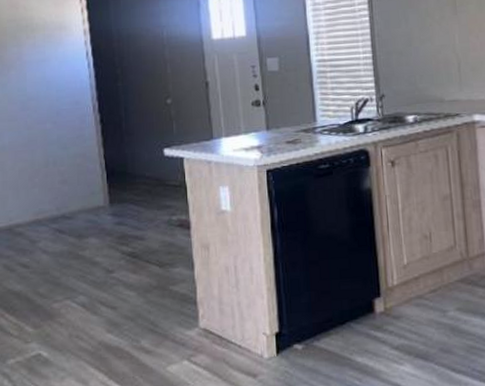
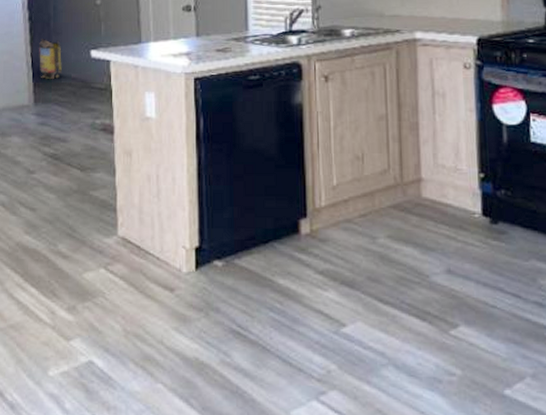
trash can: none [112,140,136,180] -> present [39,39,62,80]

